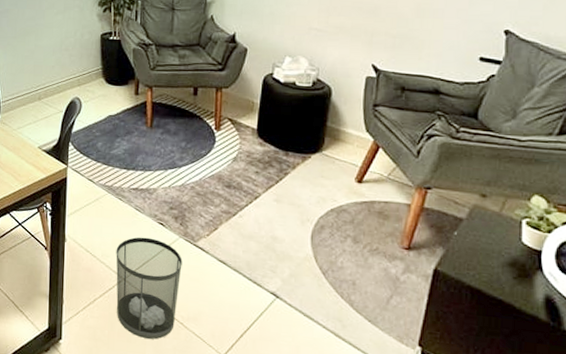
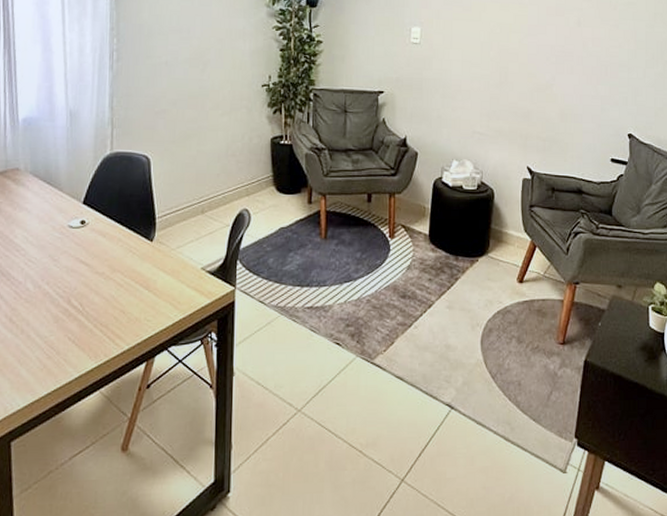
waste bin: present [116,237,182,339] -> none [290,360,360,475]

